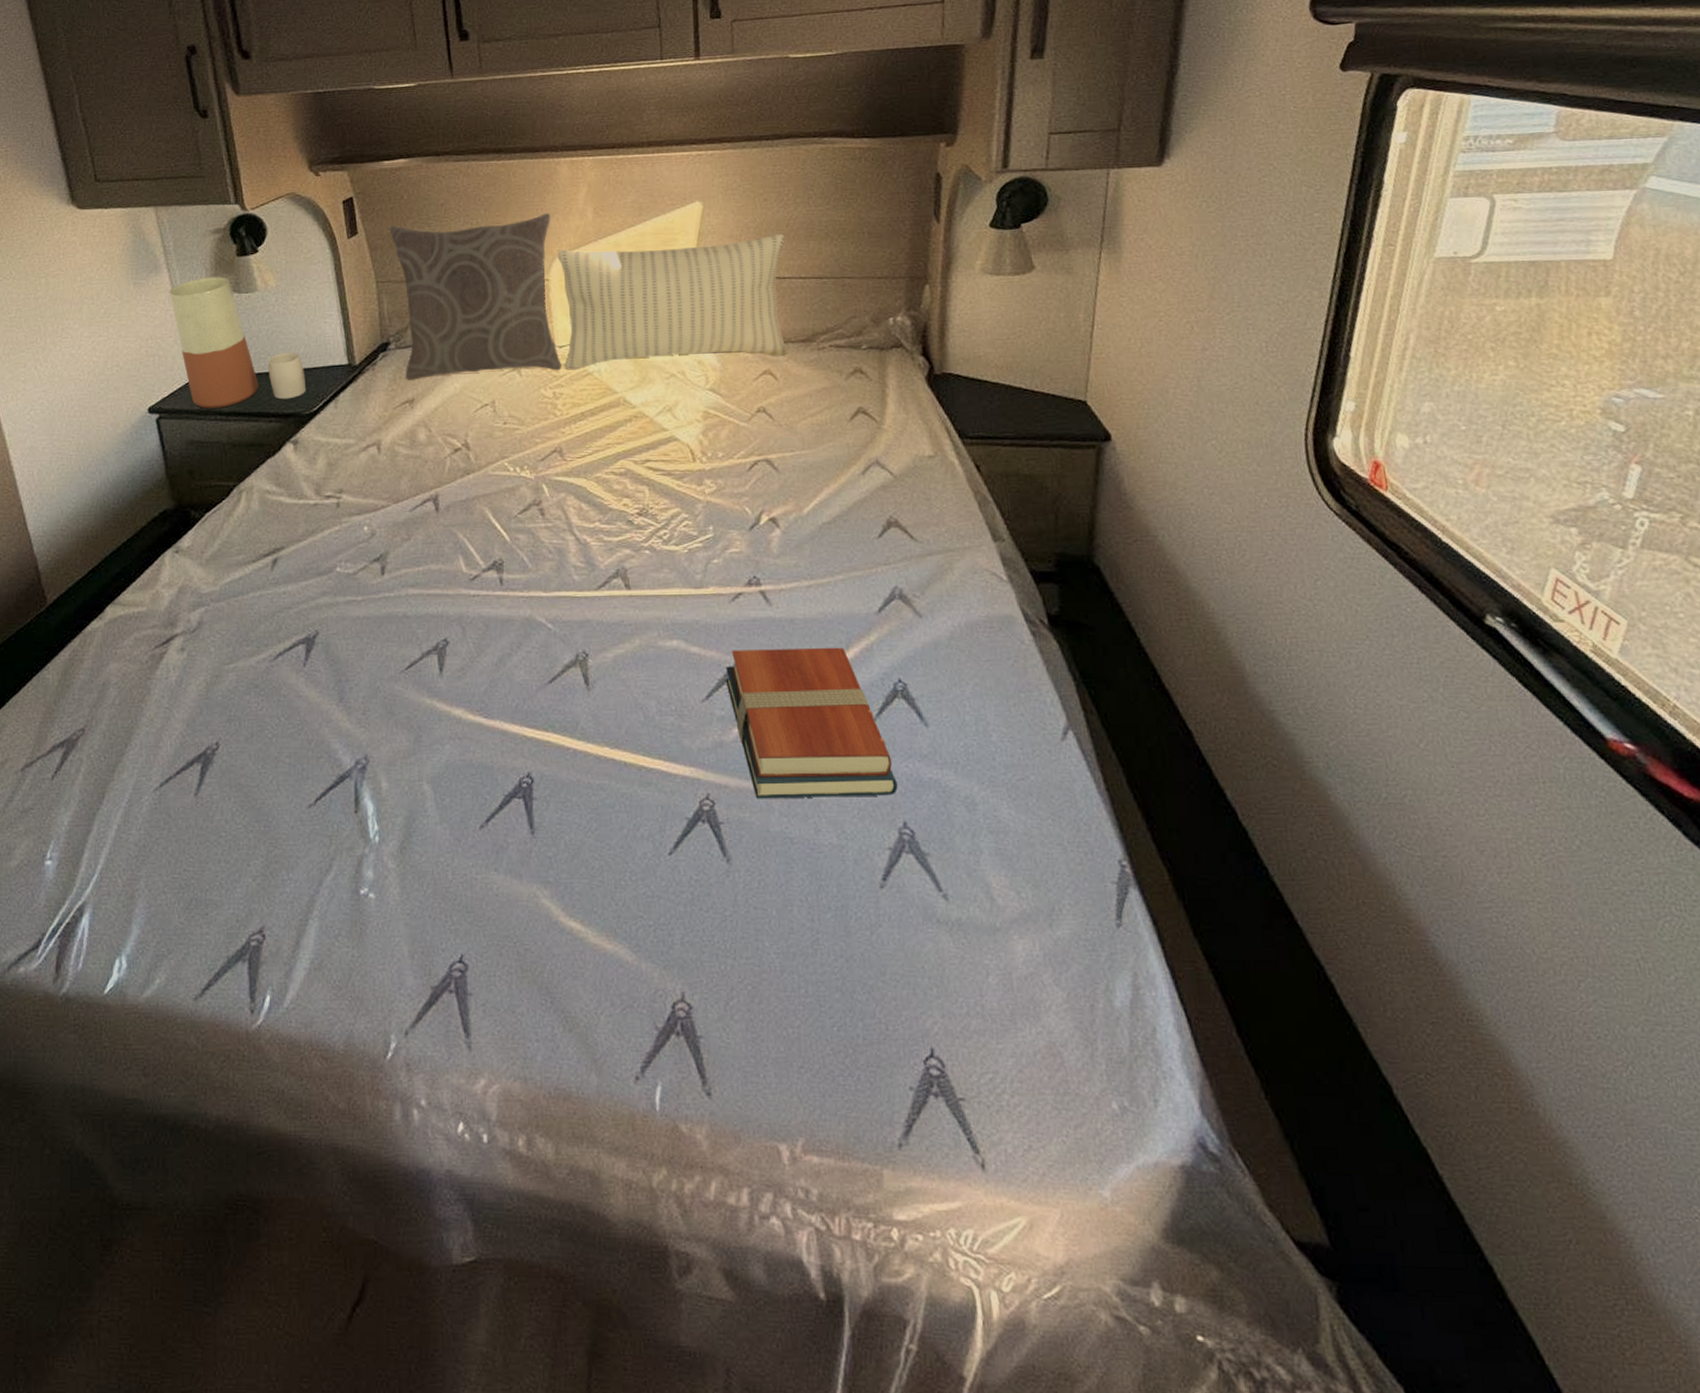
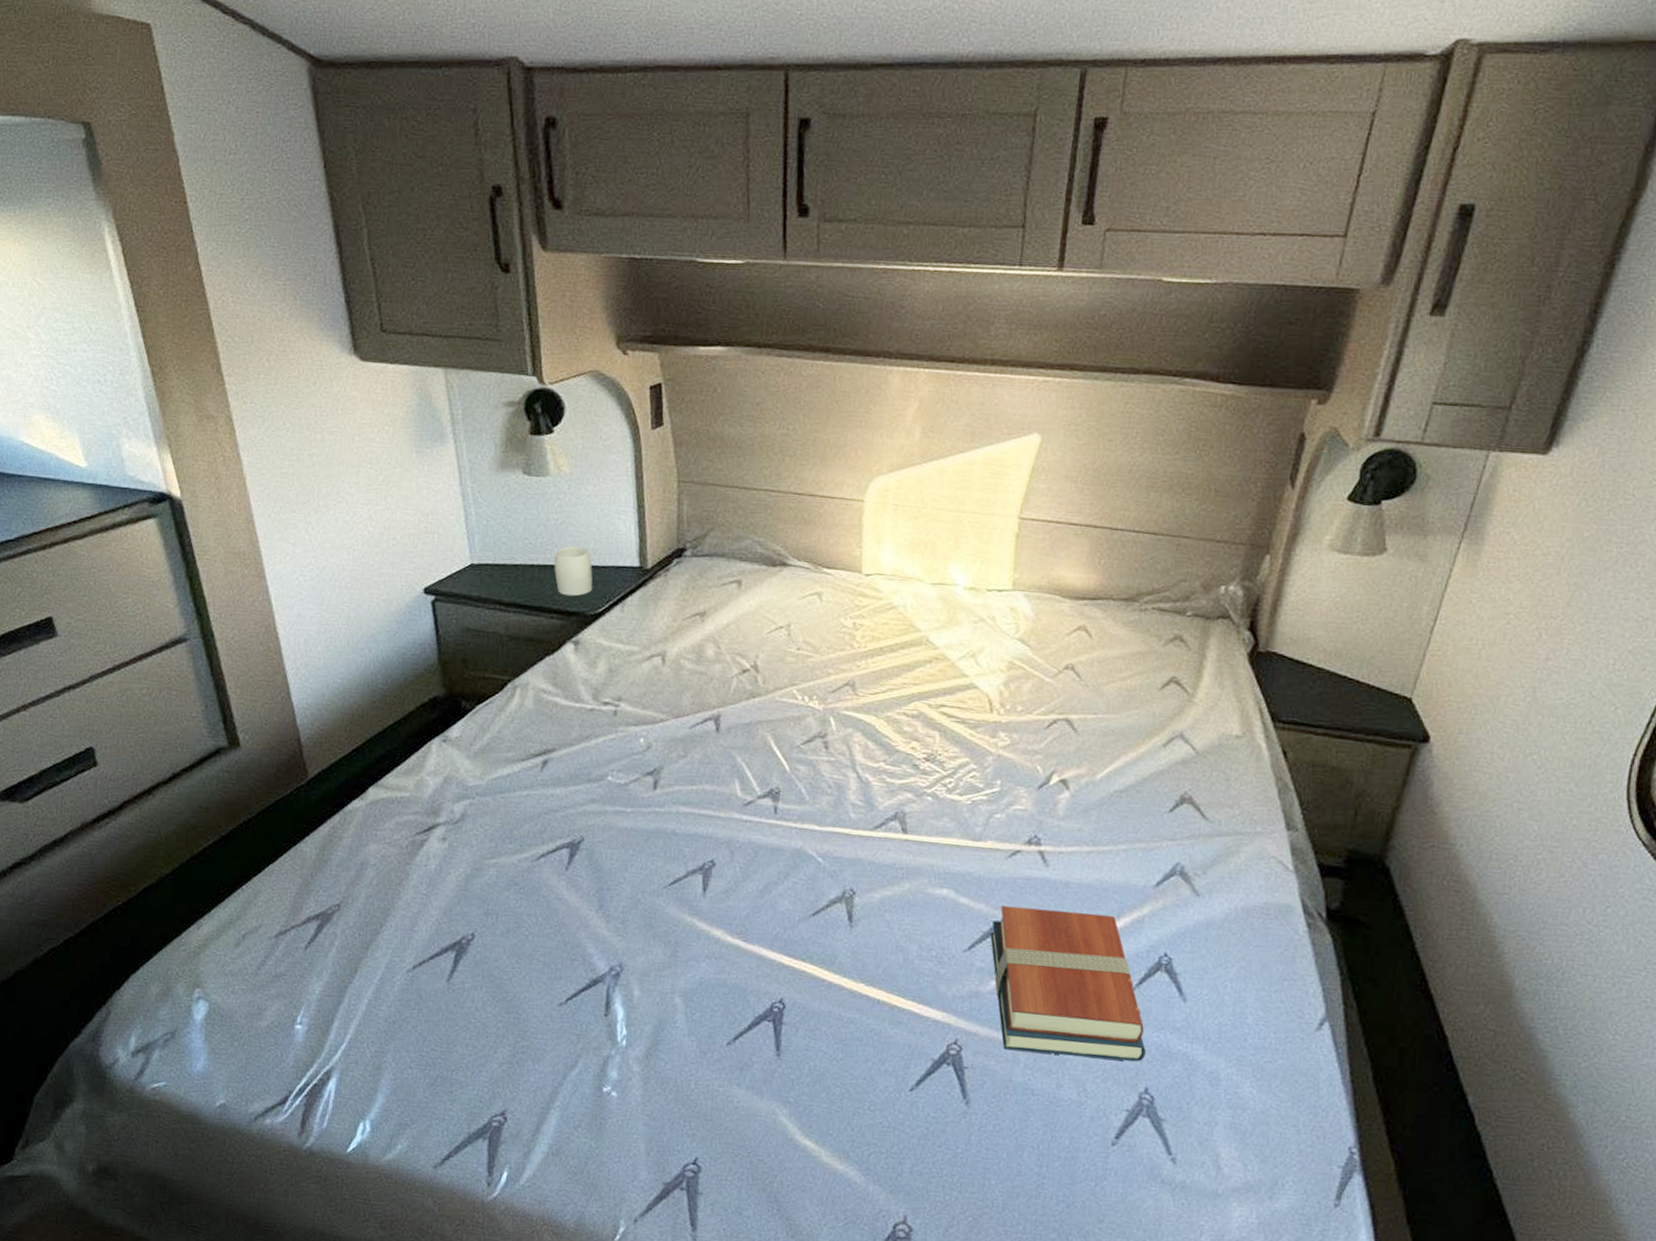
vase: present [169,276,259,410] -> none [453,454,543,598]
pillow: present [389,213,562,380] -> none [697,421,875,600]
pillow: present [557,233,788,370] -> none [868,470,1124,614]

